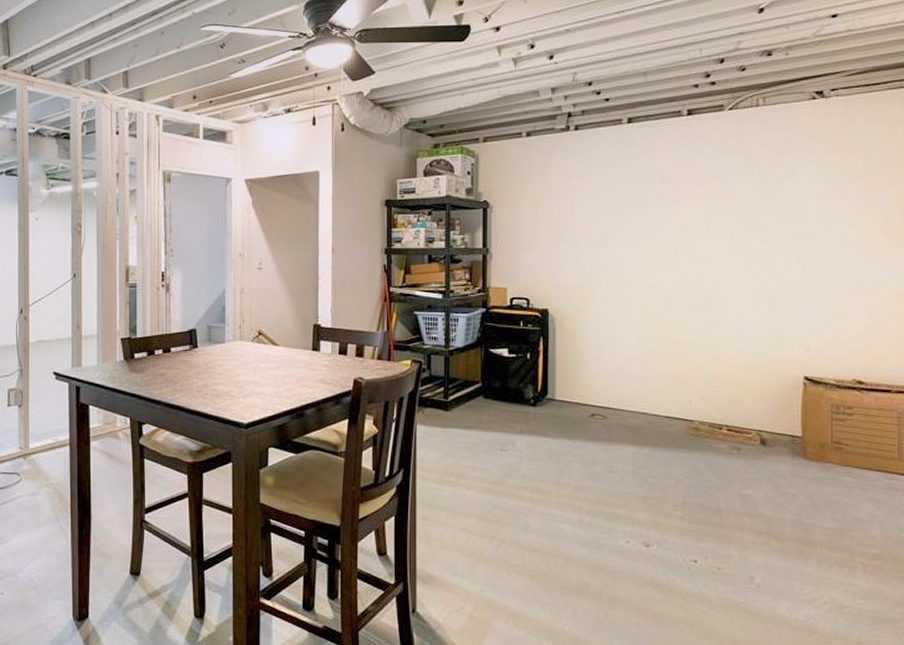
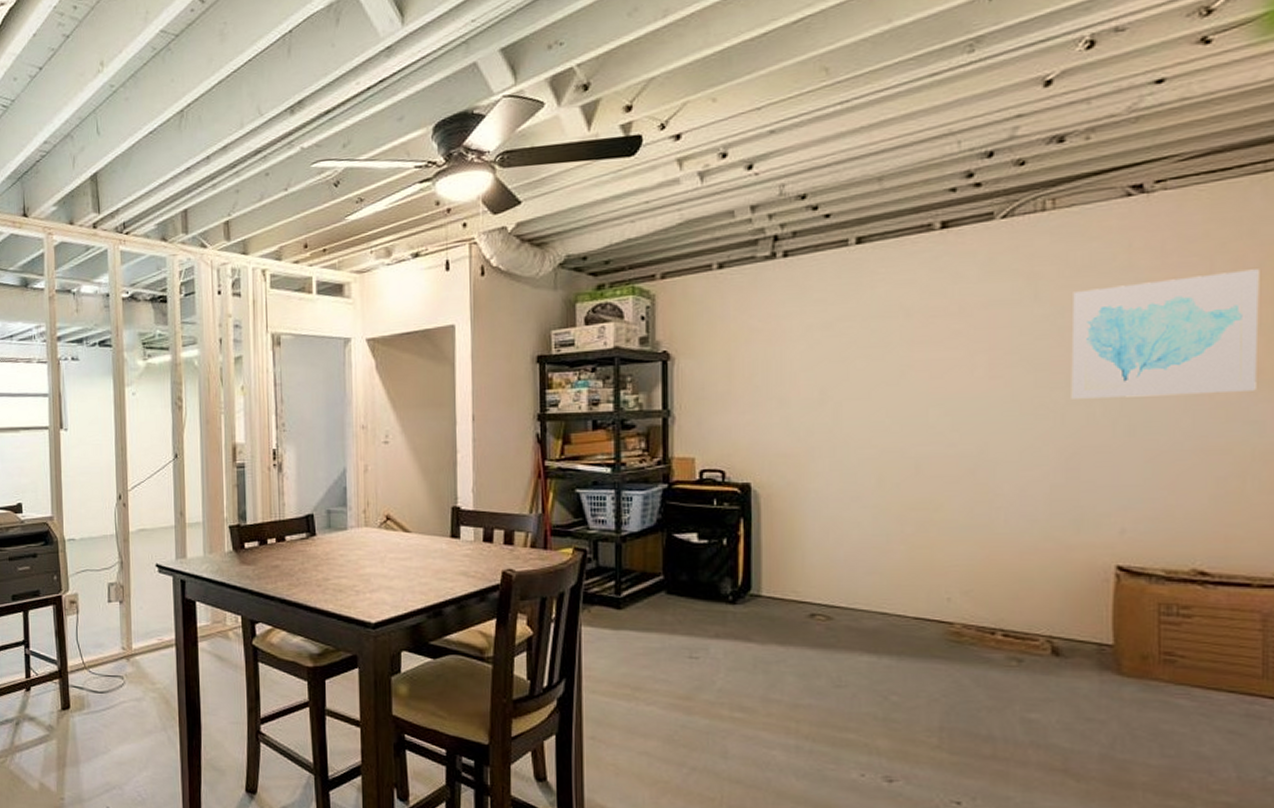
wall art: none [775,158,897,250] -> present [1071,269,1260,399]

